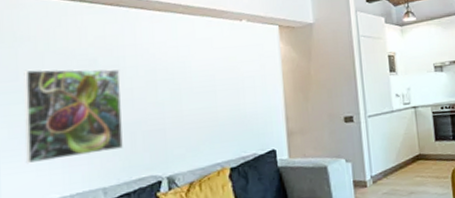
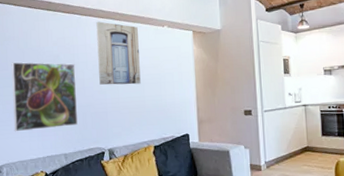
wall art: none [150,15,212,95] -> present [96,21,141,85]

